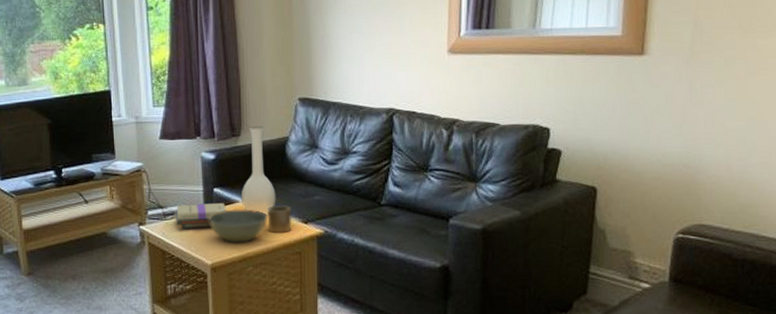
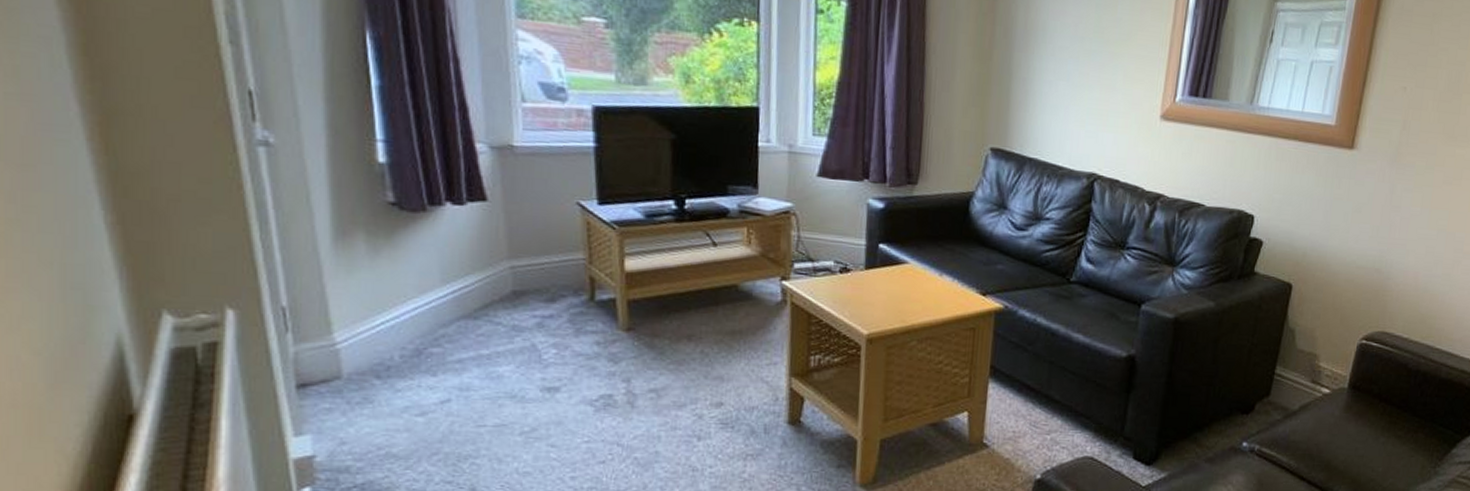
books: present [174,202,226,229] -> none [827,259,892,291]
bowl: present [208,209,268,243] -> none [869,271,941,312]
vase: present [241,126,276,217] -> none [910,174,953,284]
mug: present [267,205,292,235] -> none [938,271,969,306]

